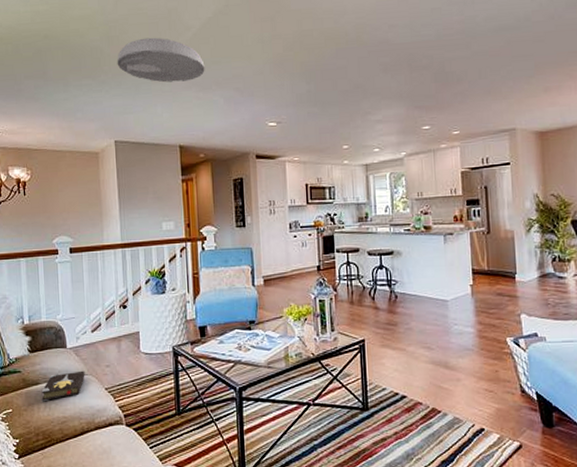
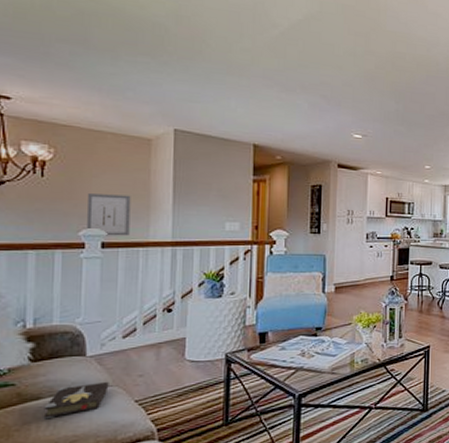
wall art: none [56,205,89,242] -> present [87,194,131,236]
ceiling light: present [117,37,205,83] -> none [185,25,290,80]

